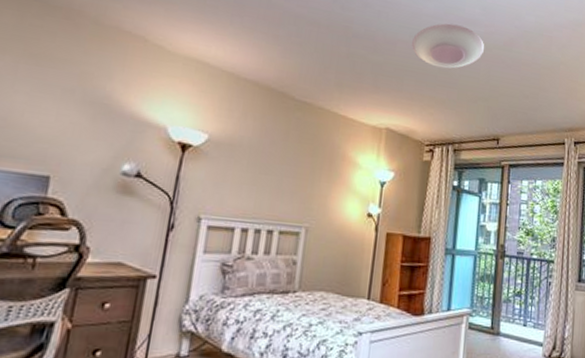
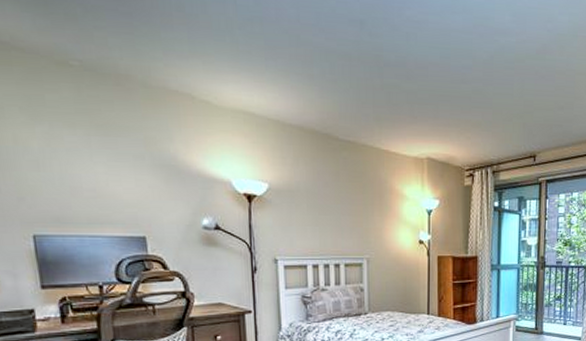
ceiling light: present [412,23,485,69] -> none [444,36,517,88]

